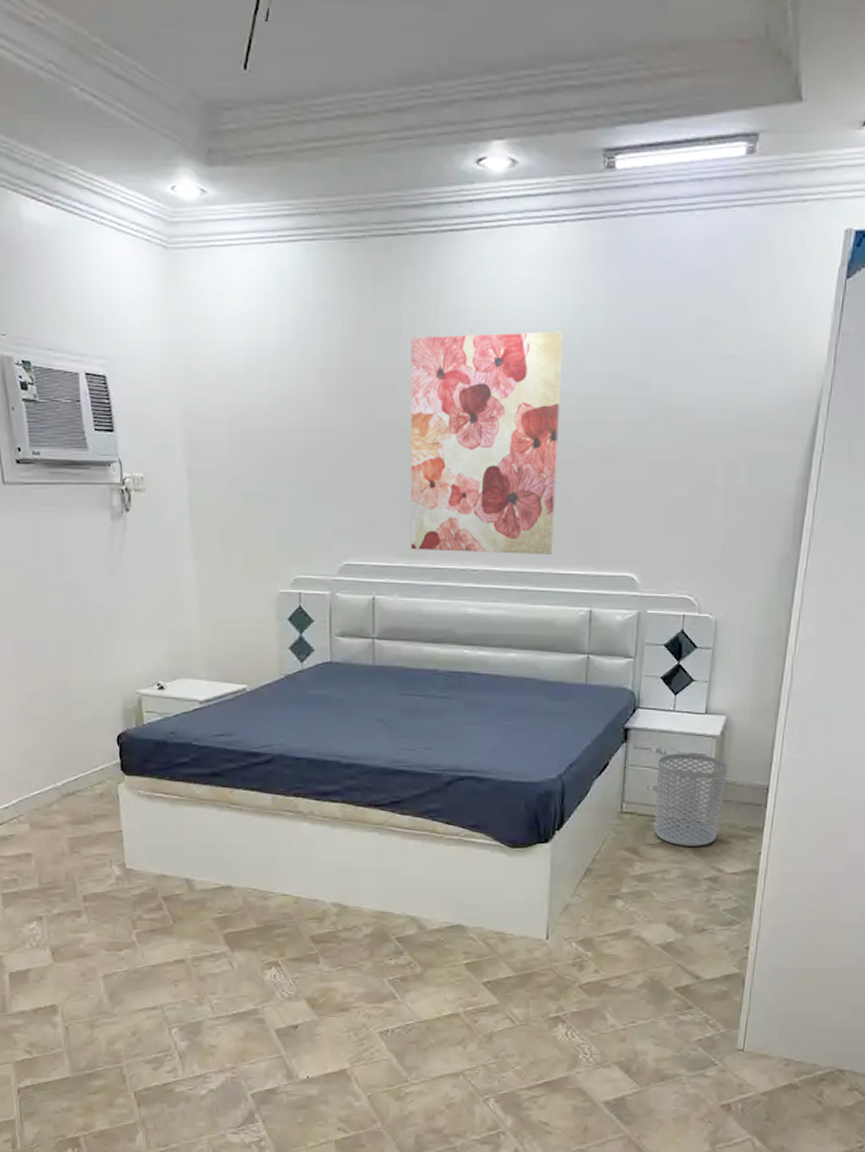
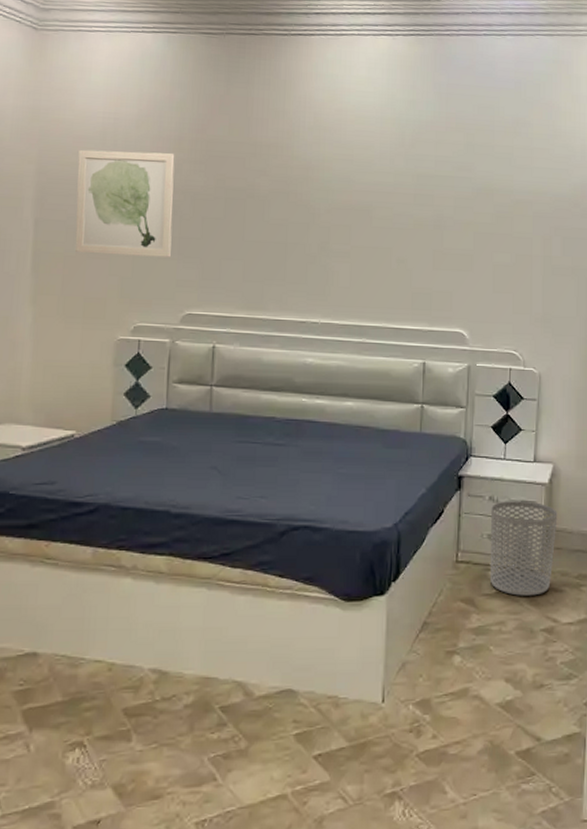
wall art: none [224,386,325,504] -> present [75,150,175,257]
wall art: present [410,331,564,555] -> none [252,117,398,310]

